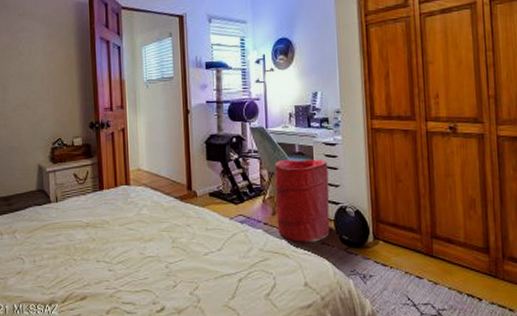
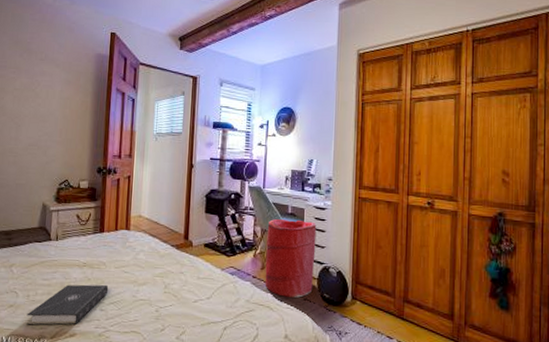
book: none [35,243,115,291] -> present [26,284,109,325]

